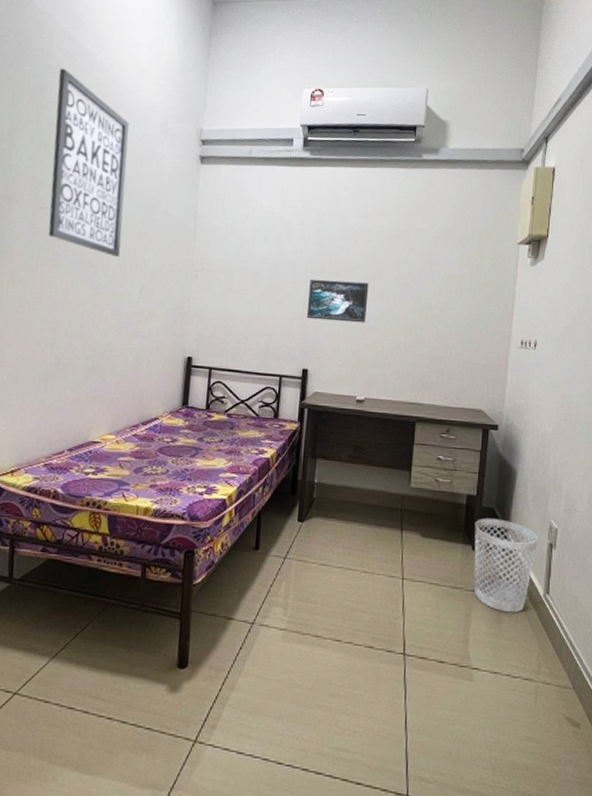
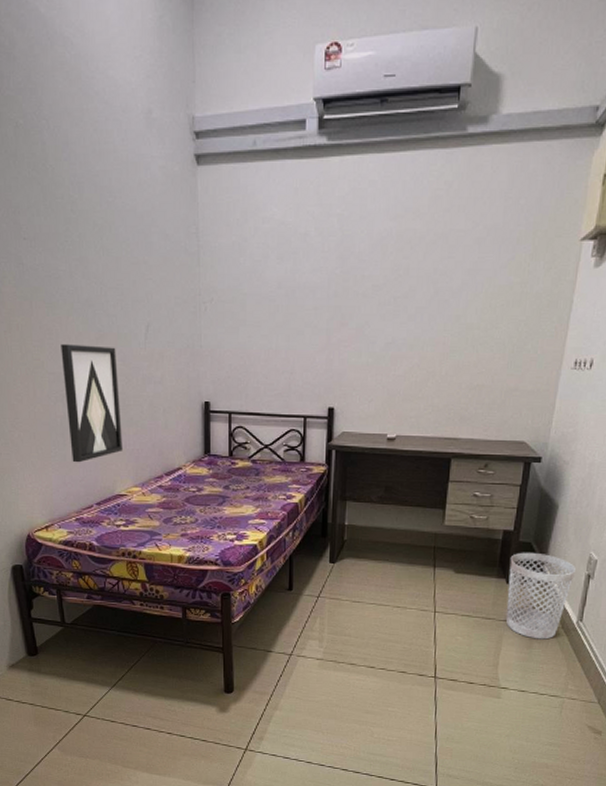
wall art: present [48,68,129,258] -> none [12,45,118,293]
wall art: none [50,297,110,408] -> present [61,343,123,463]
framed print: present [306,278,369,323] -> none [330,302,401,352]

